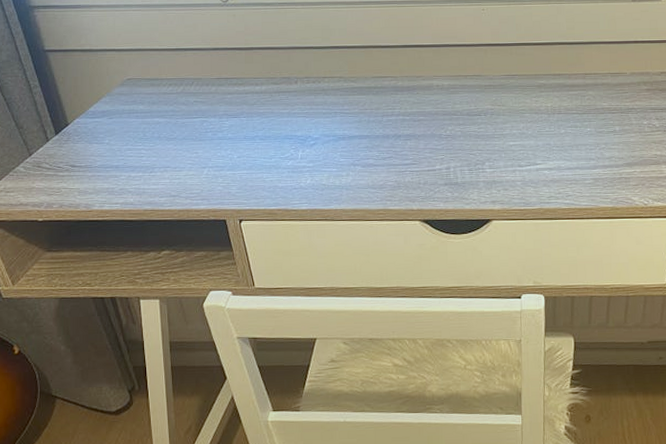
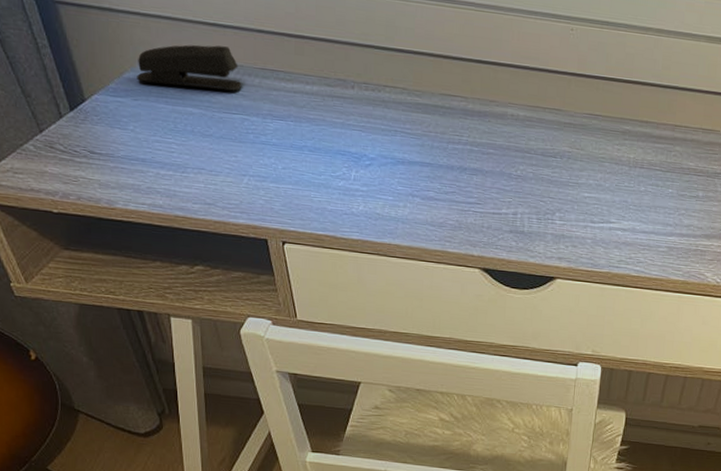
stapler: none [111,65,201,103] -> present [135,44,242,91]

